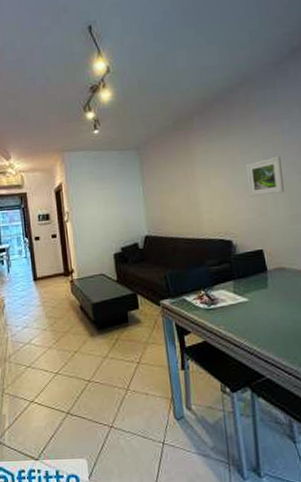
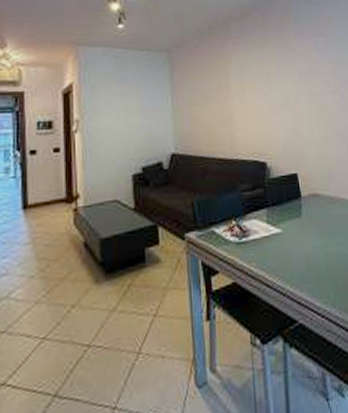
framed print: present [245,156,284,197] -> none [281,74,318,115]

